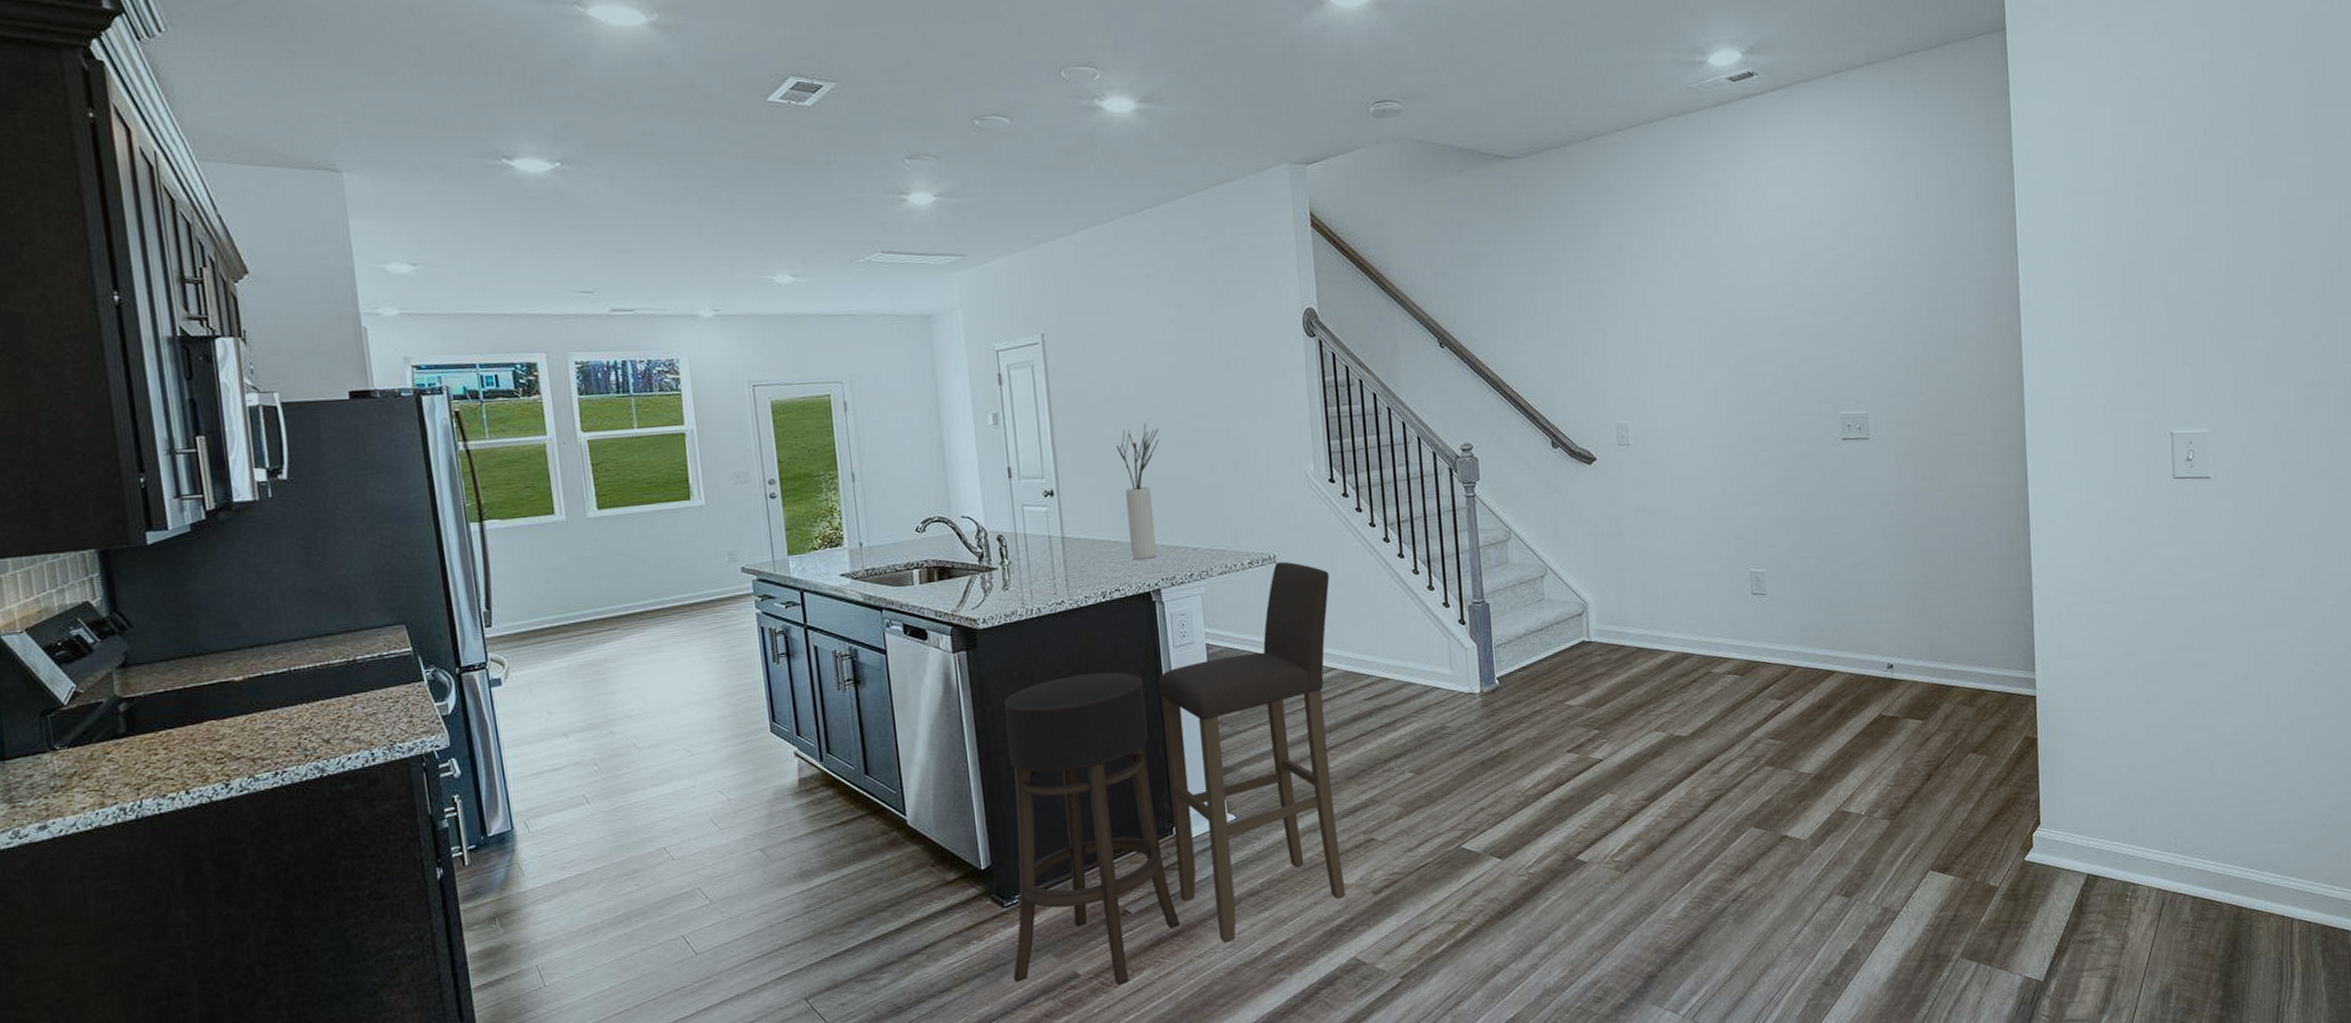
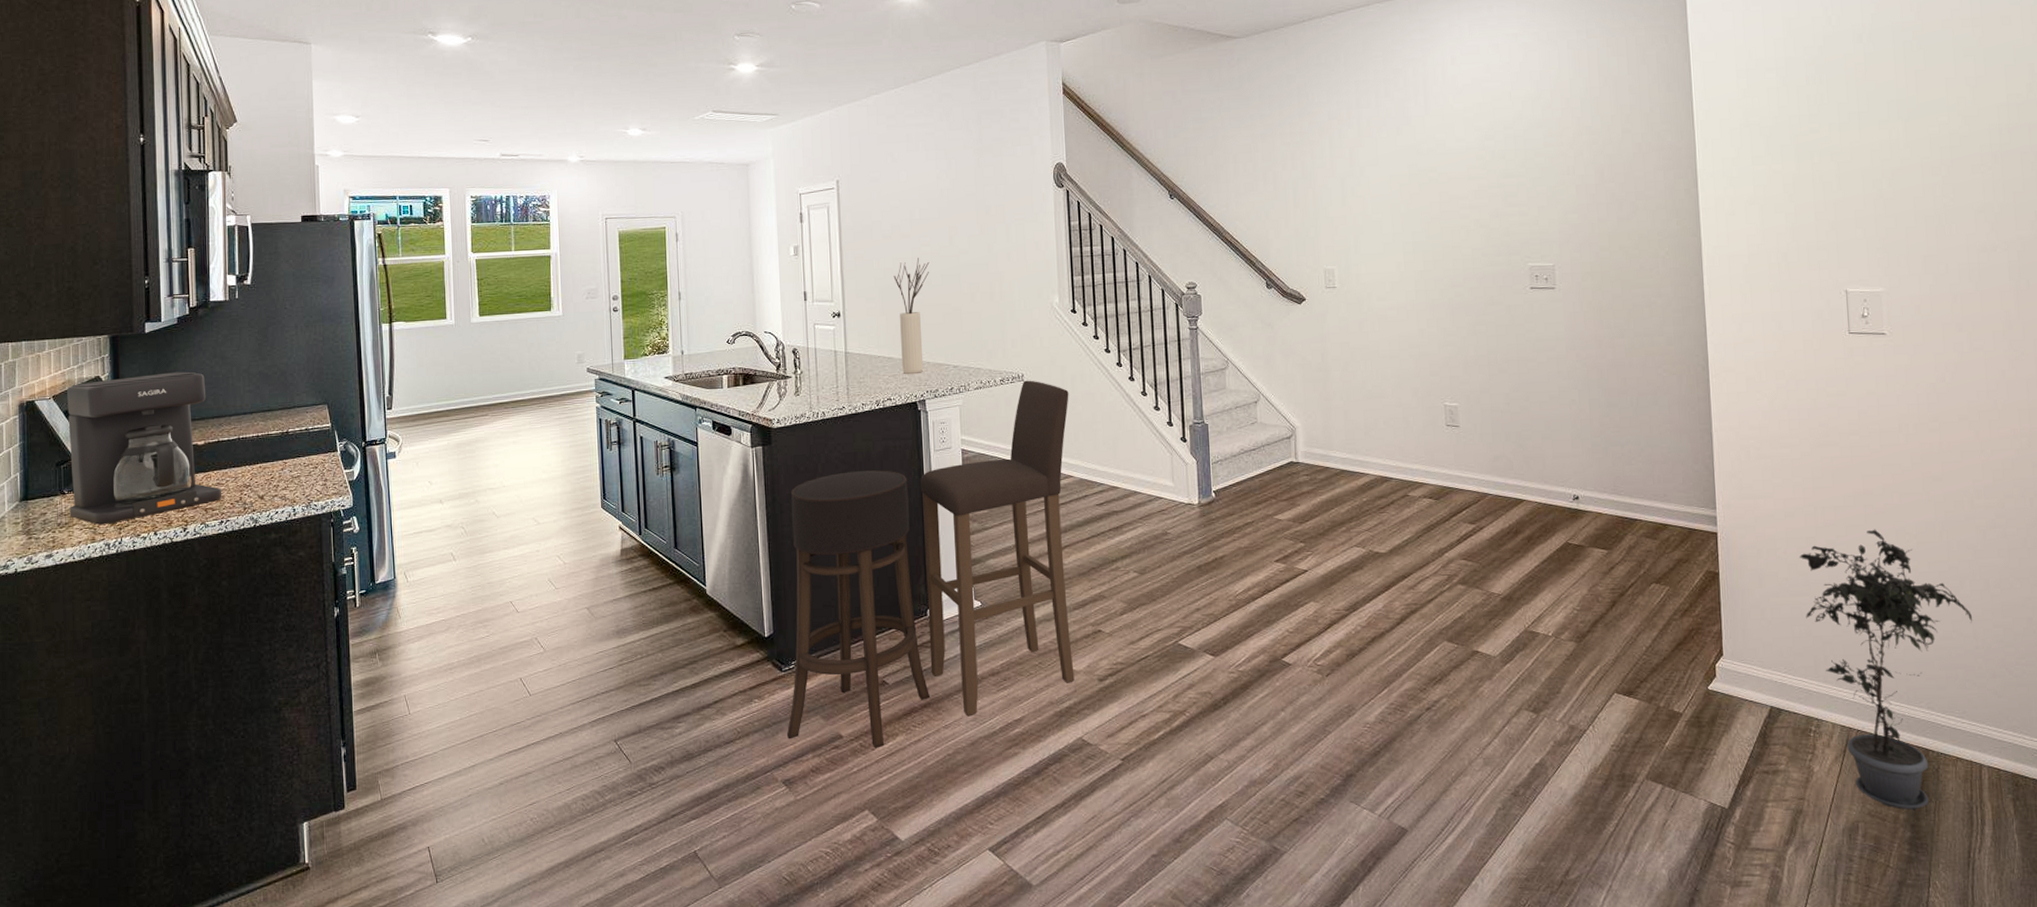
coffee maker: none [45,591,274,786] -> present [67,371,222,525]
potted plant: none [2119,684,2288,970] -> present [1799,529,1972,811]

